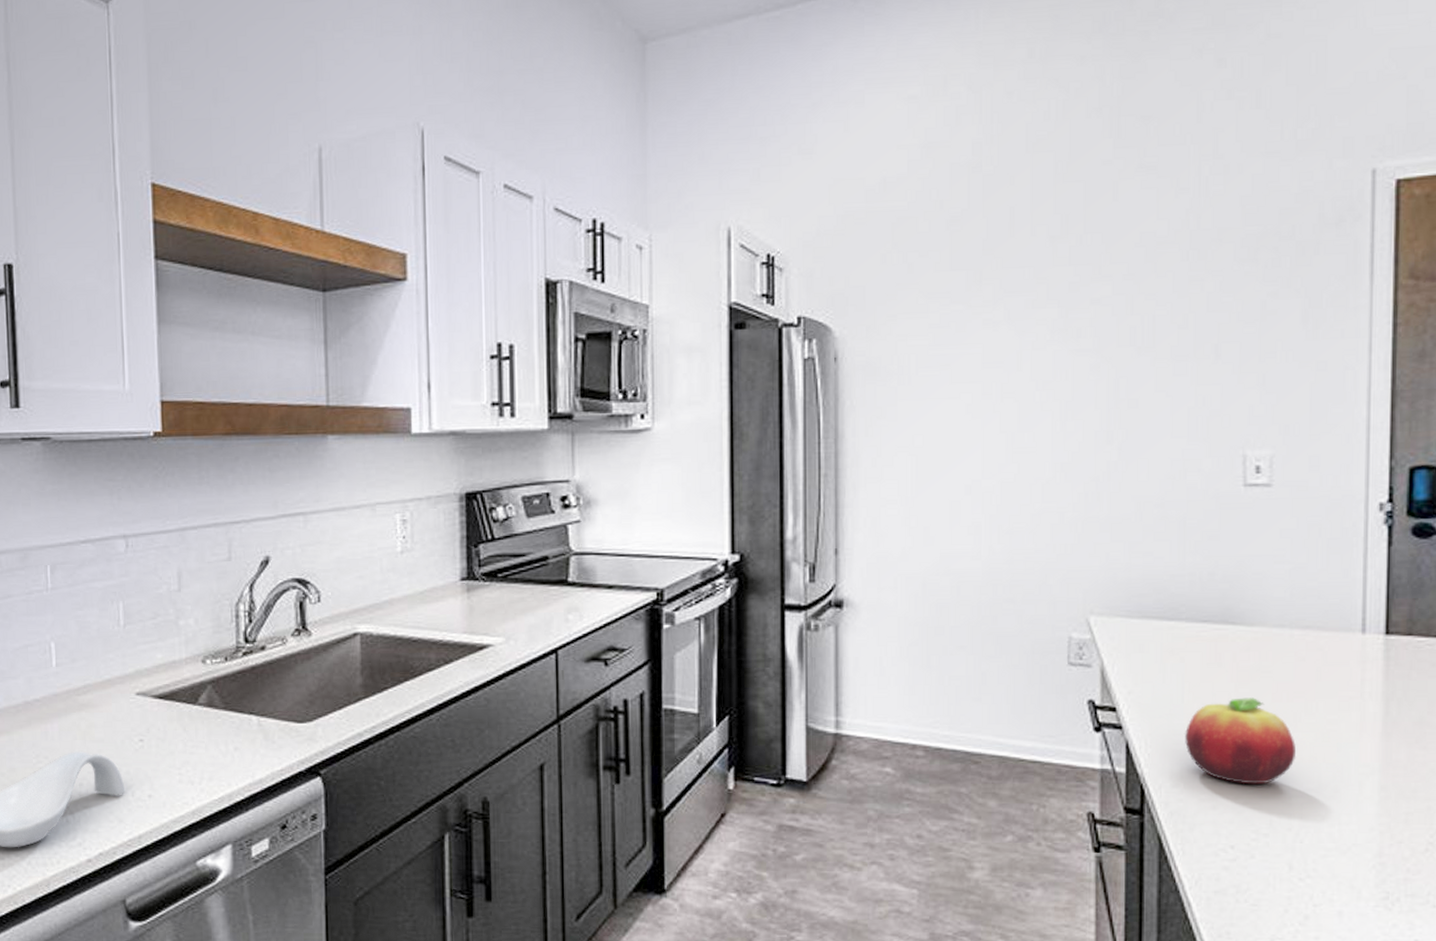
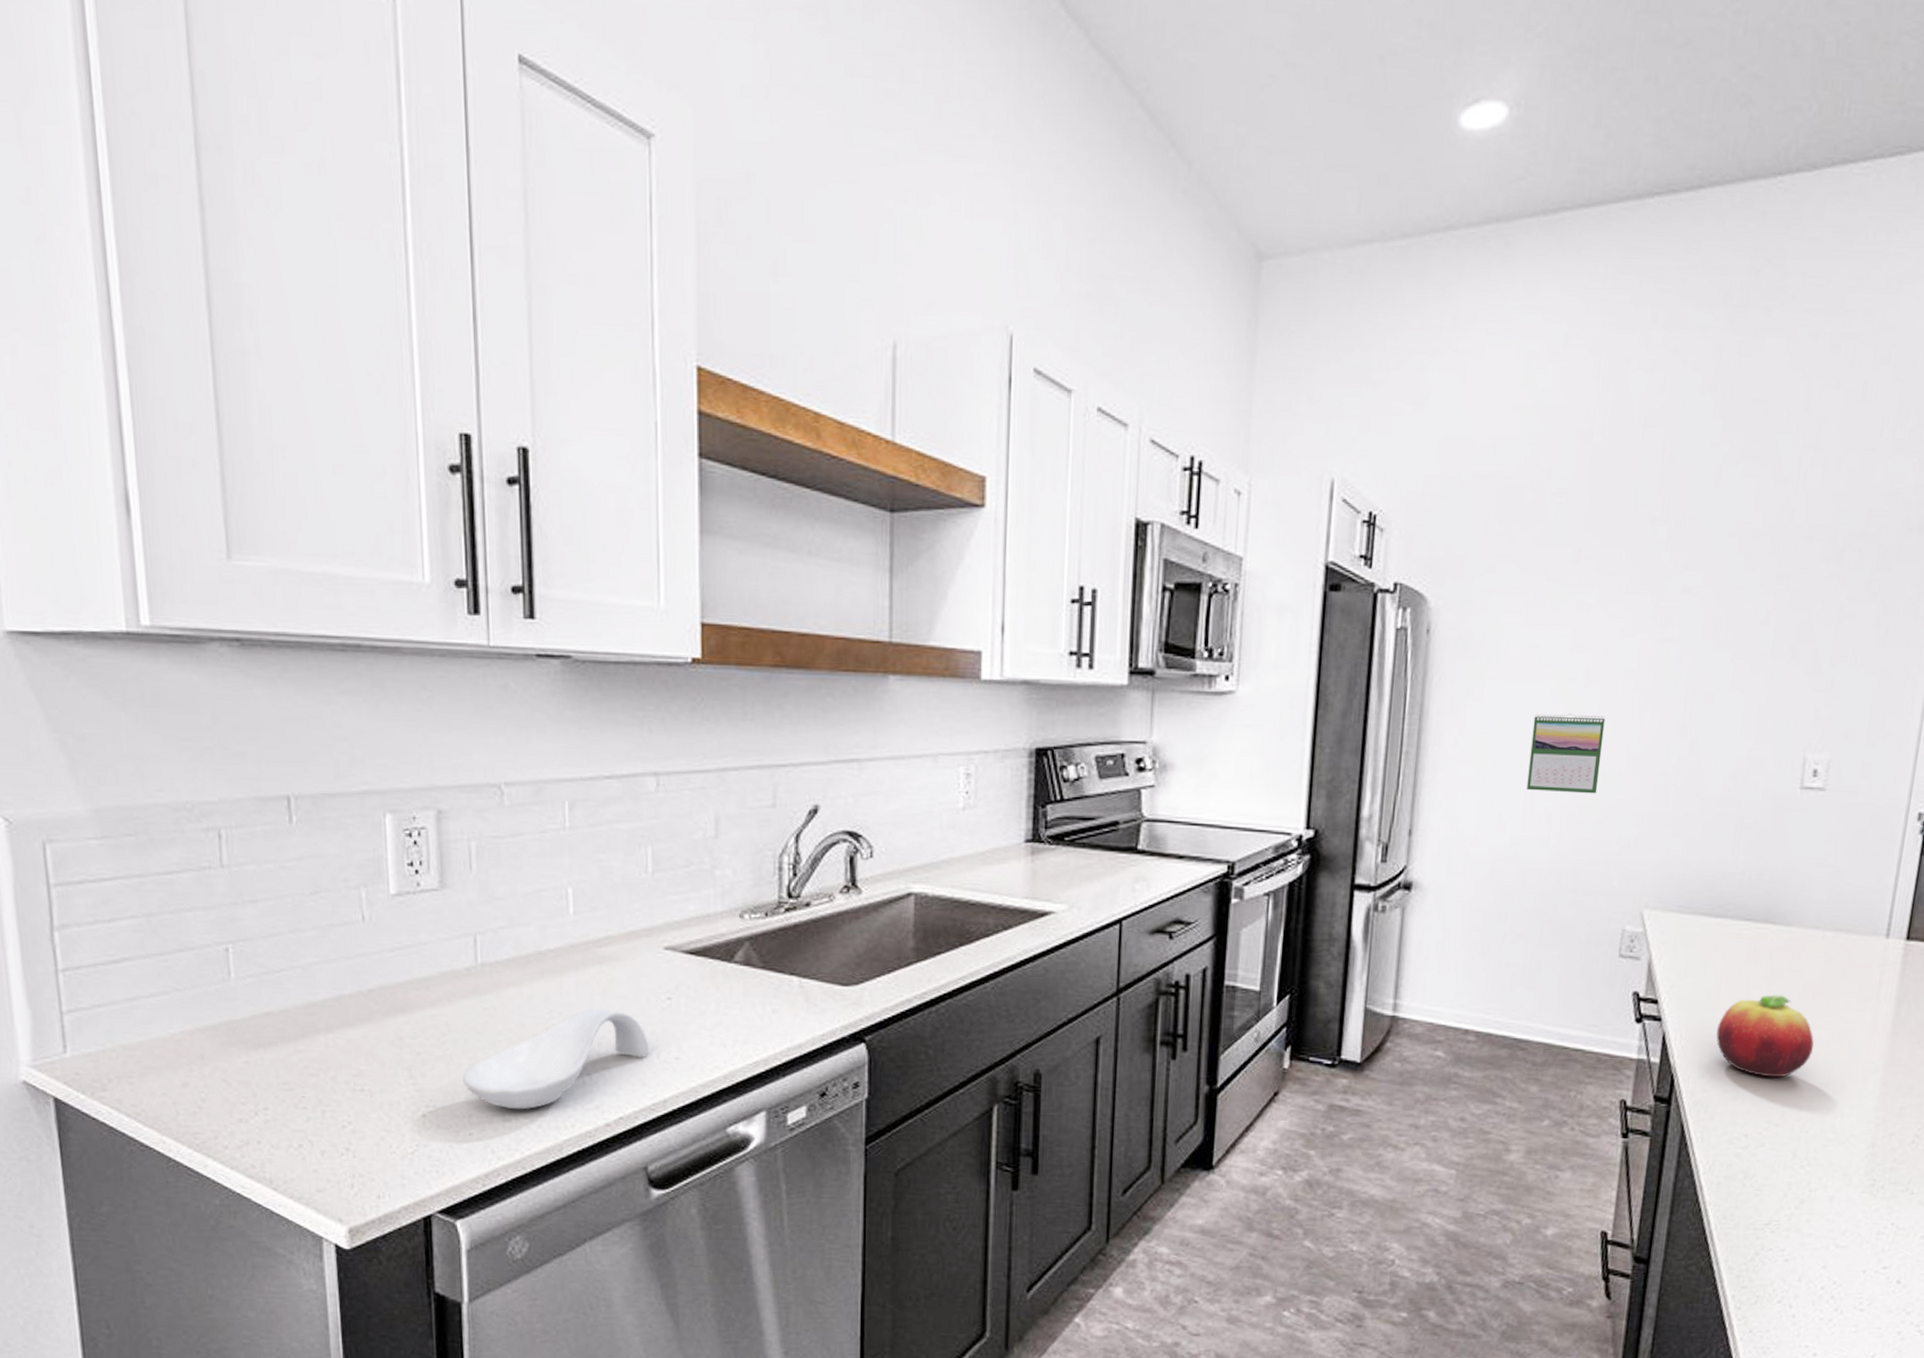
calendar: none [951,427,1026,504] -> present [1526,714,1606,794]

